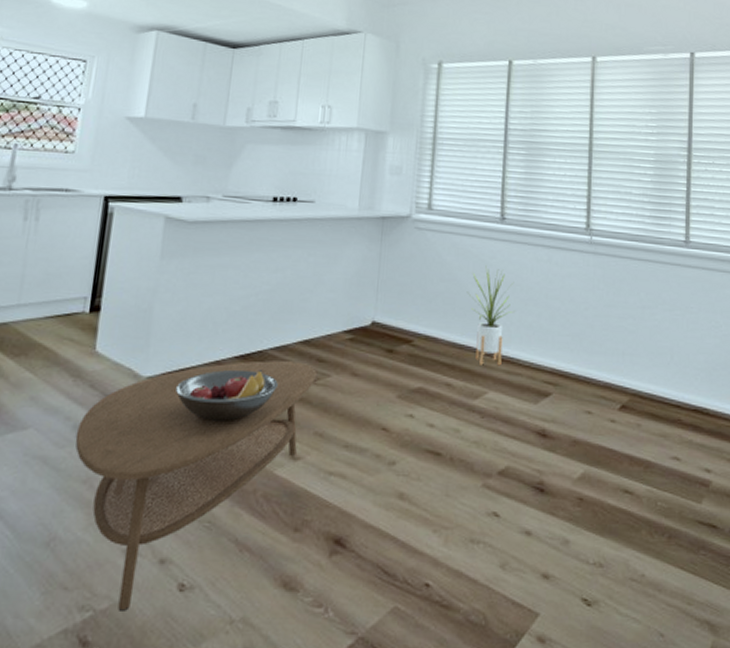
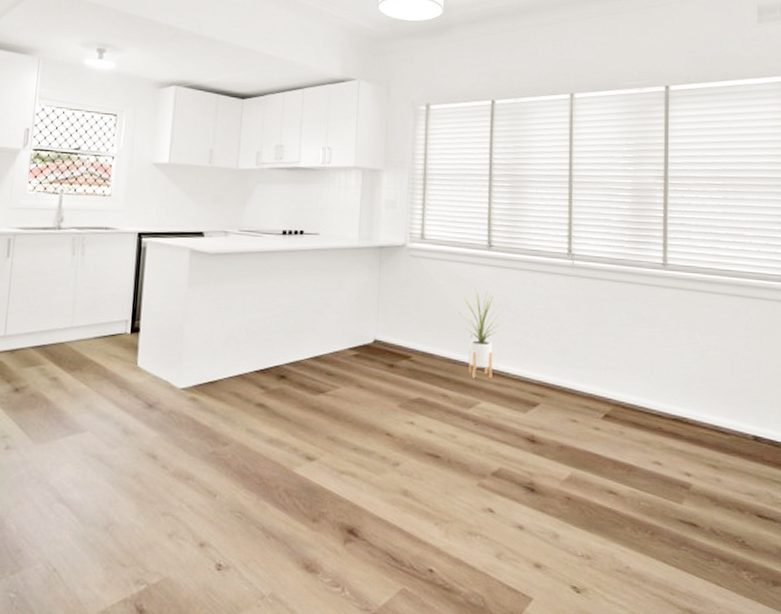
coffee table: present [75,360,316,611] -> none [124,374,327,585]
fruit bowl: present [176,369,278,421] -> none [206,382,293,427]

